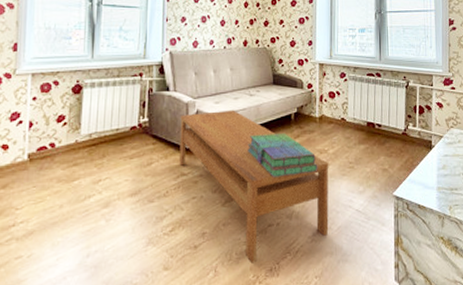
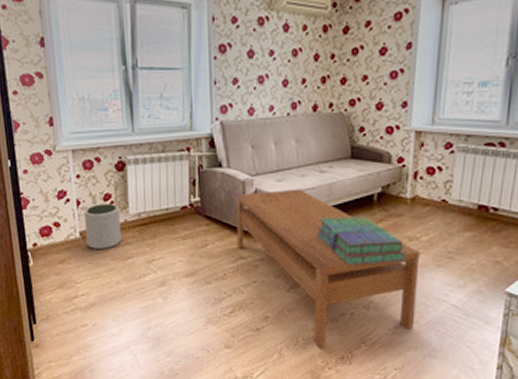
plant pot: none [34,125,71,171] -> present [84,204,121,249]

